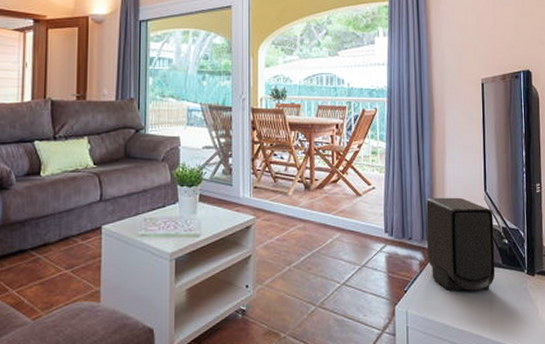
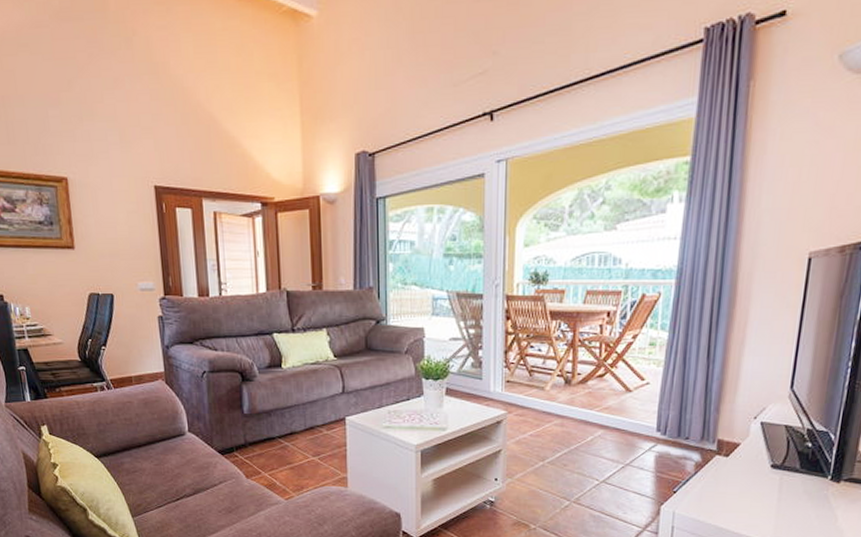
speaker: present [426,197,496,291] -> none [706,395,798,495]

